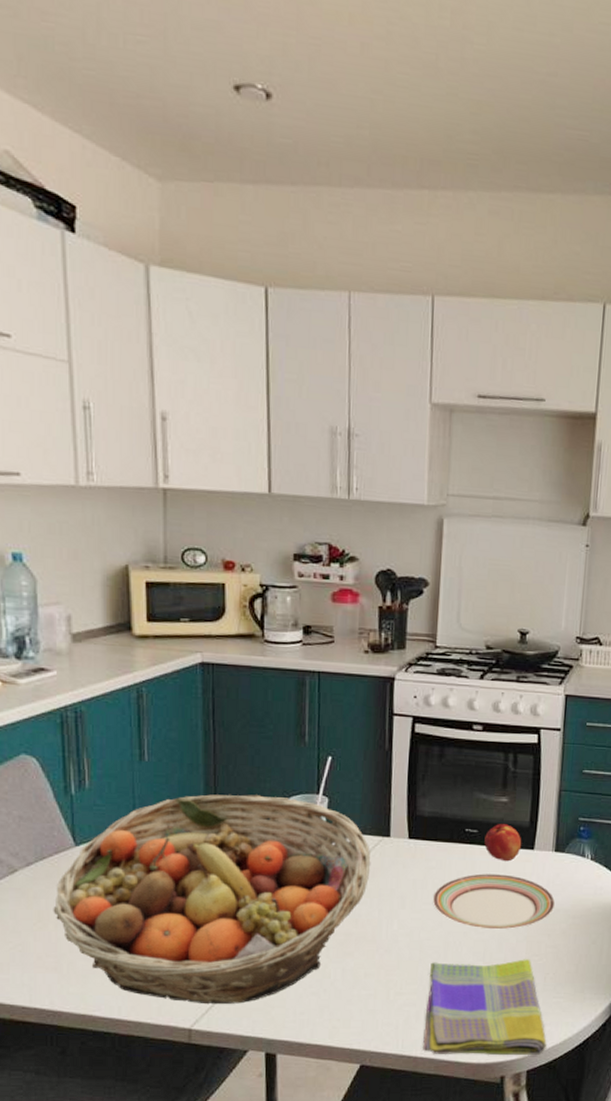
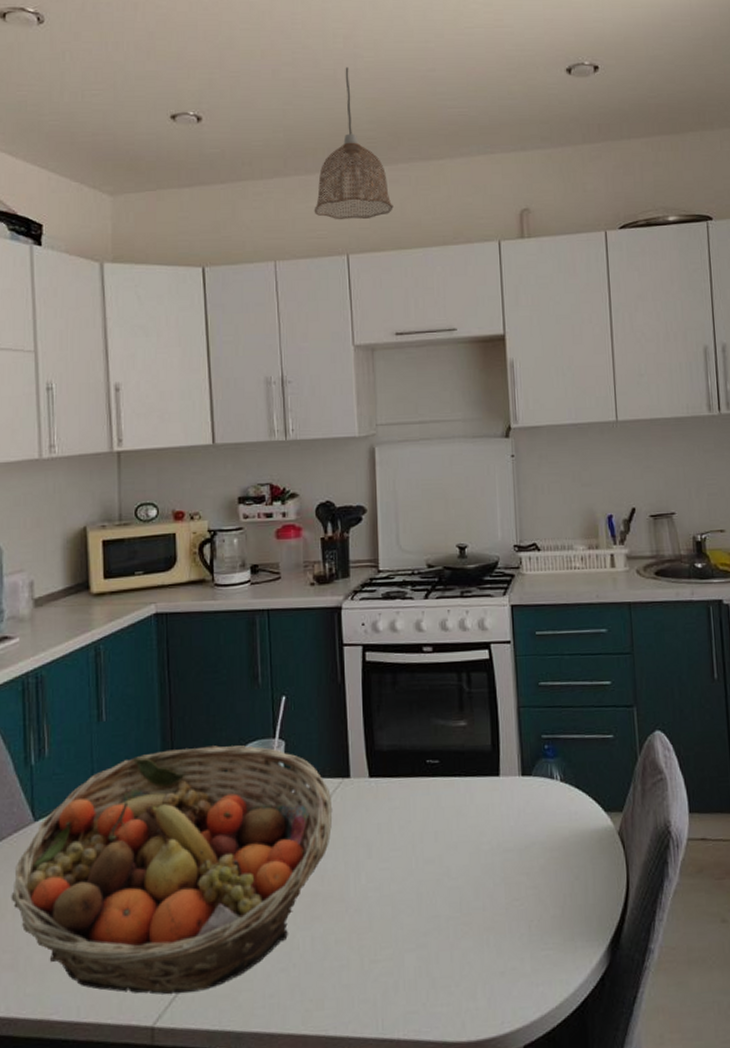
pendant lamp: none [398,54,490,255] -> present [314,67,394,220]
dish towel: present [423,959,547,1056] -> none [405,905,542,1034]
plate: present [433,873,556,930] -> none [400,807,530,874]
peach: present [484,824,522,862] -> none [447,750,486,793]

